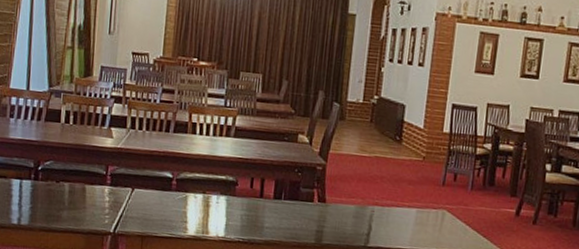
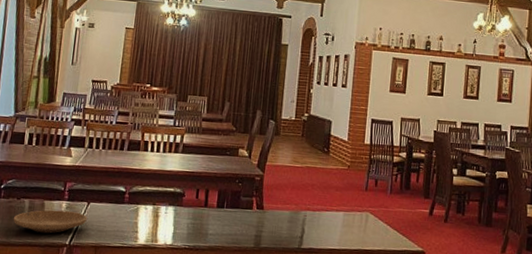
plate: none [53,195,132,220] -> present [13,210,87,234]

